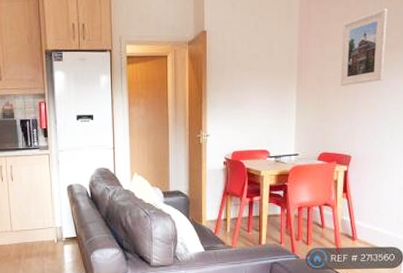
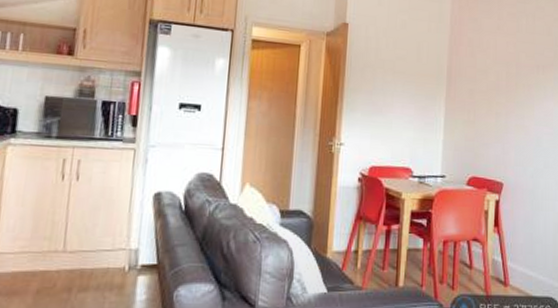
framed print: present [340,9,387,86] -> none [492,26,540,103]

